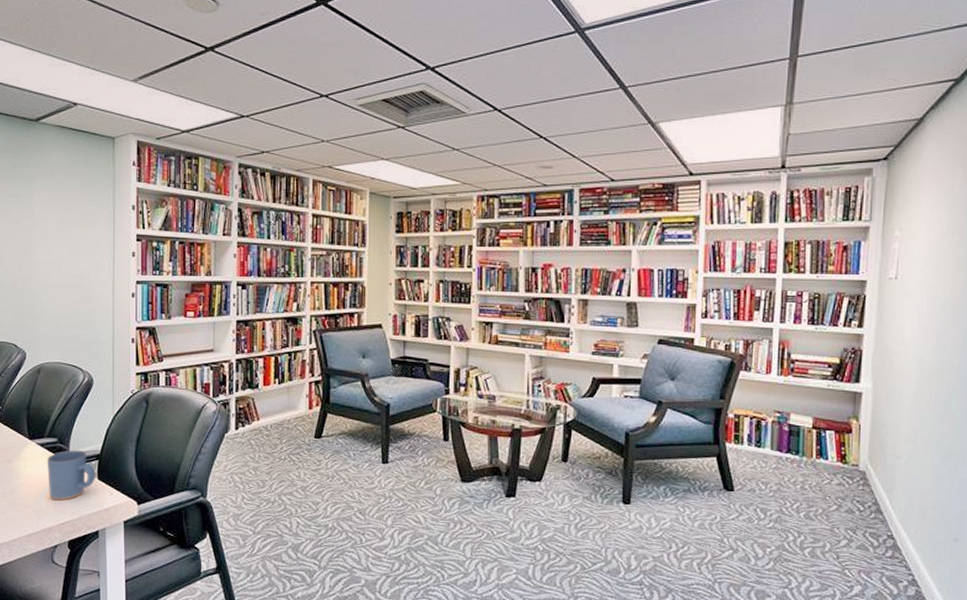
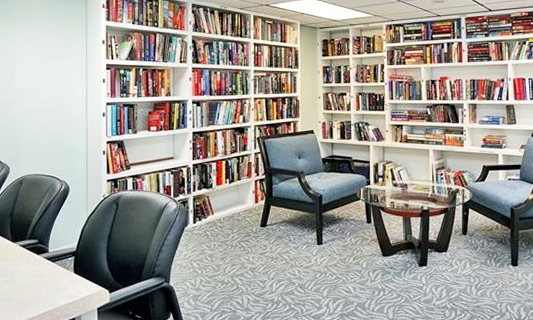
mug: present [47,450,96,501] -> none [29,248,73,294]

